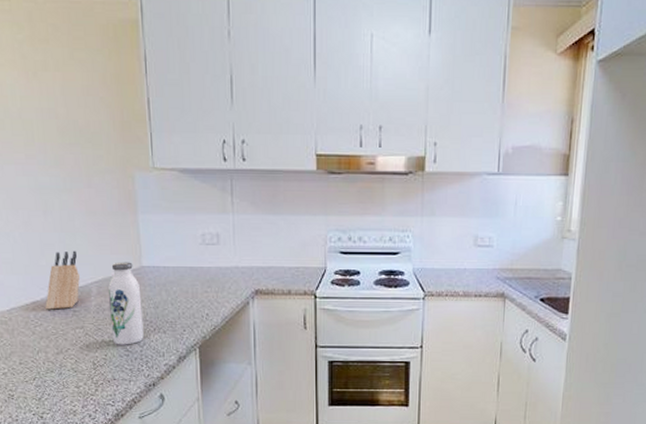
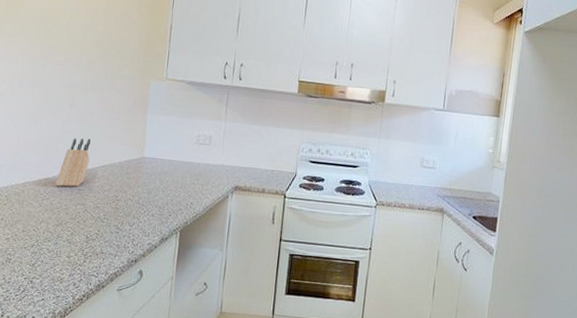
water bottle: present [108,262,144,345] -> none [107,151,139,224]

